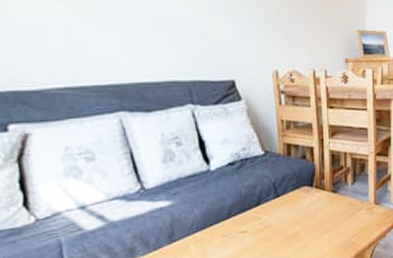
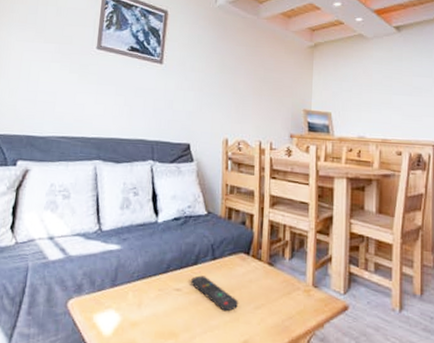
remote control: none [256,214,306,242] -> present [191,275,238,312]

